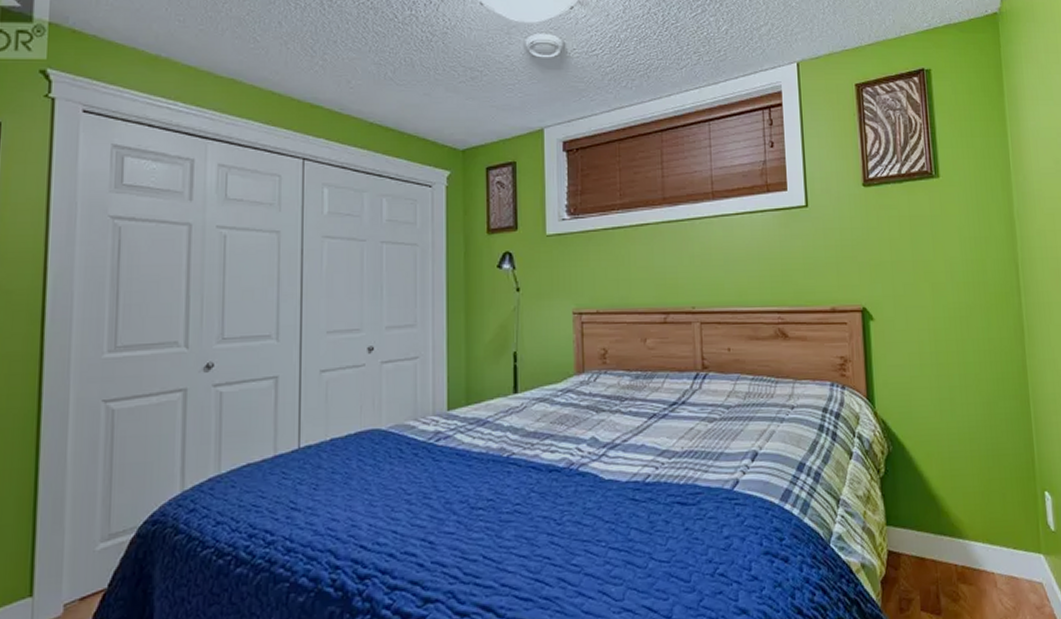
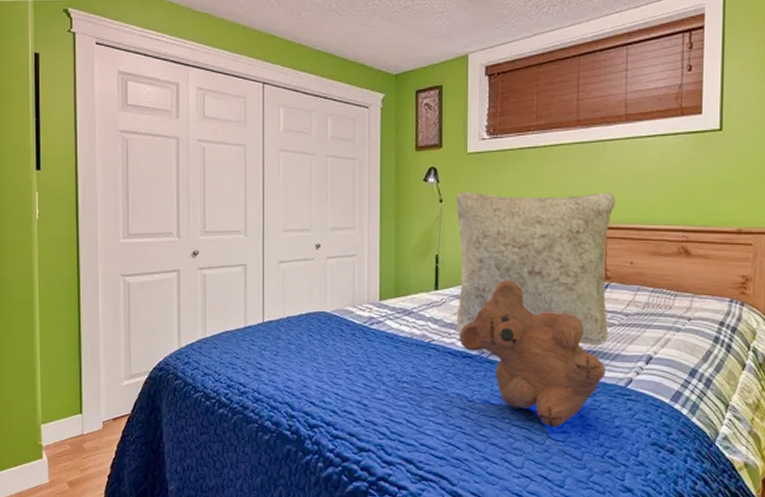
pillow: none [535,274,711,446] -> present [456,191,616,347]
teddy bear: none [544,375,710,547] -> present [460,279,606,428]

